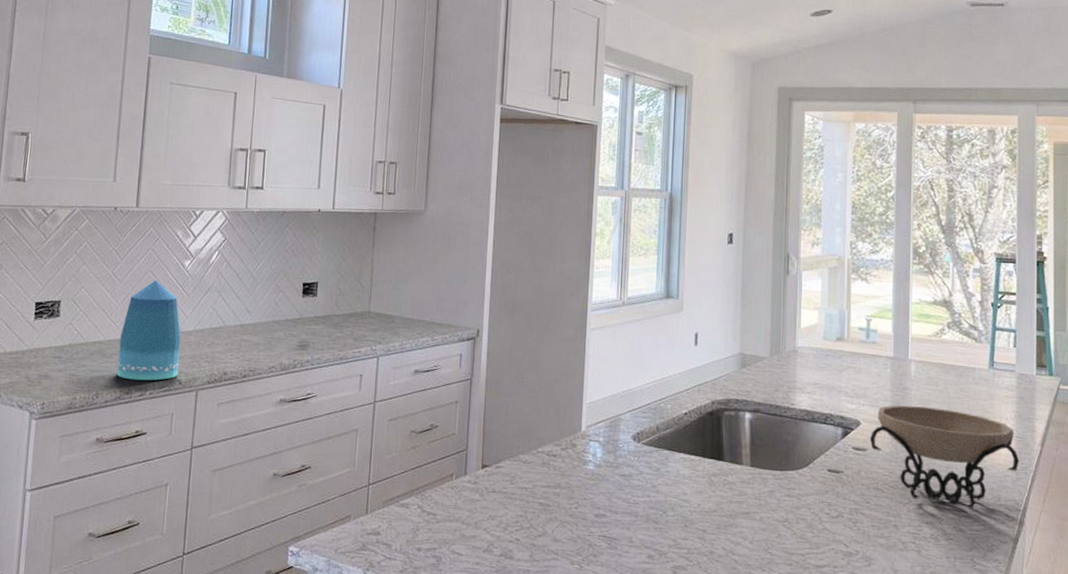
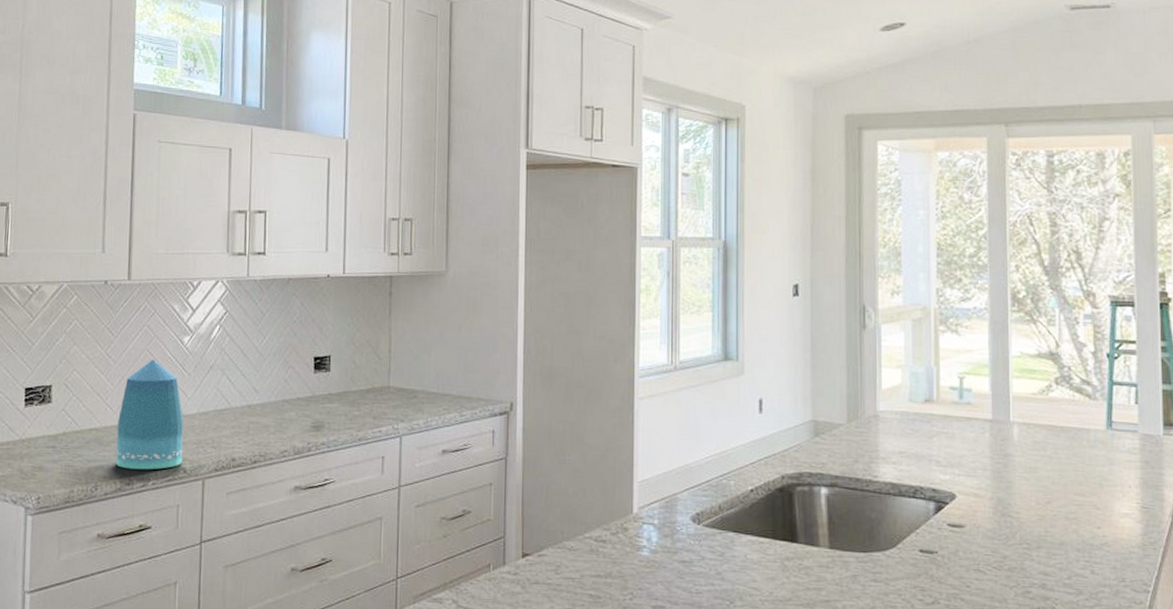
decorative bowl: present [869,405,1020,508] -> none [967,474,1147,591]

